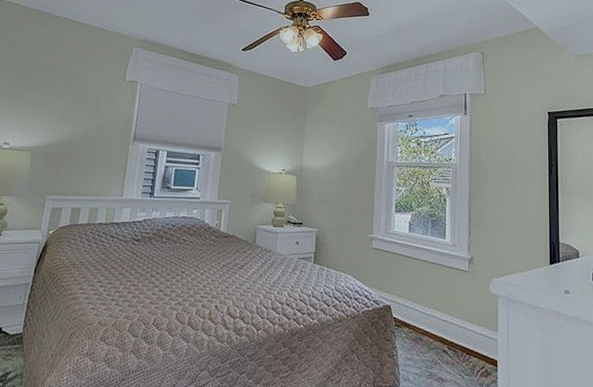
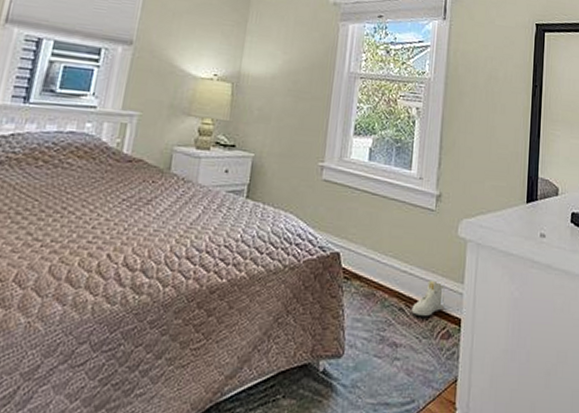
sneaker: none [453,328,481,357] -> present [411,280,445,316]

